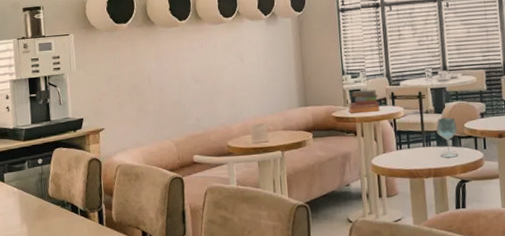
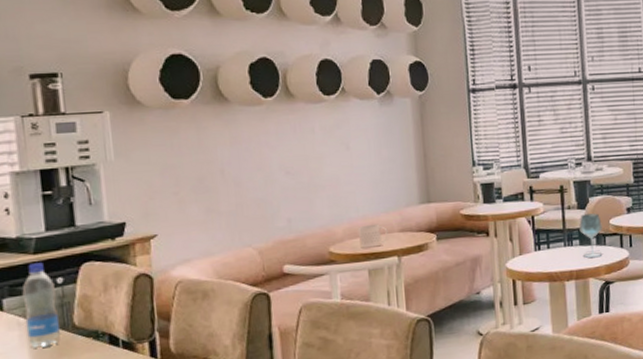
bottle: none [16,147,40,212] -> present [22,262,61,348]
books: present [347,89,380,113] -> none [478,183,516,210]

